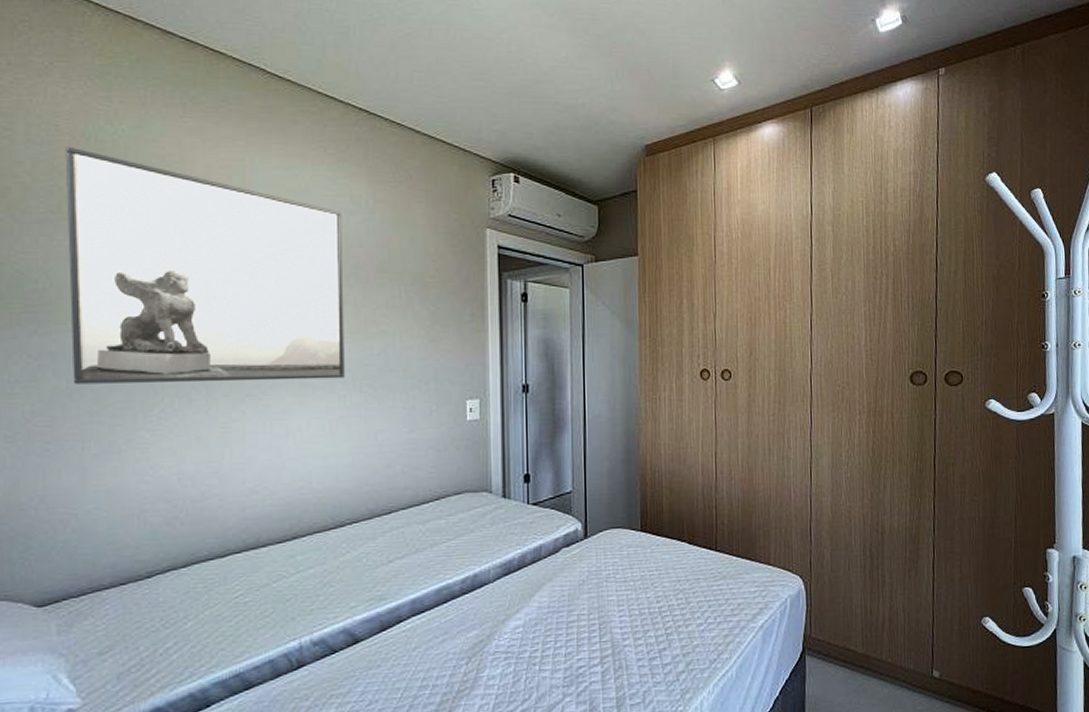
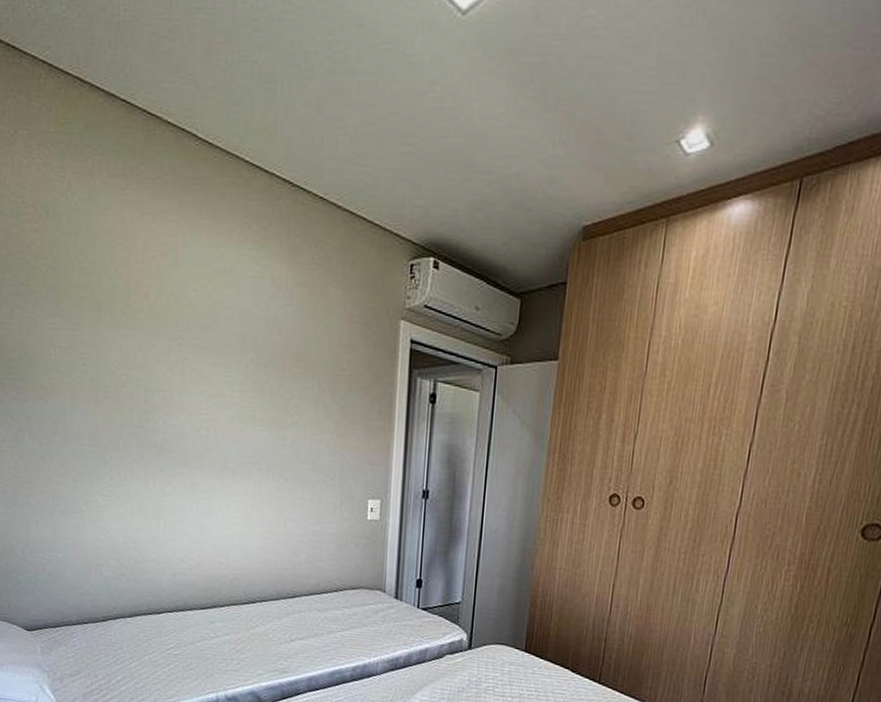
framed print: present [65,146,345,384] -> none [30,219,263,466]

